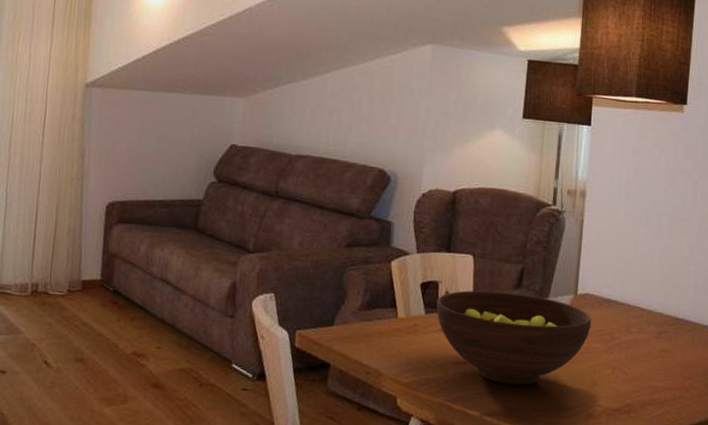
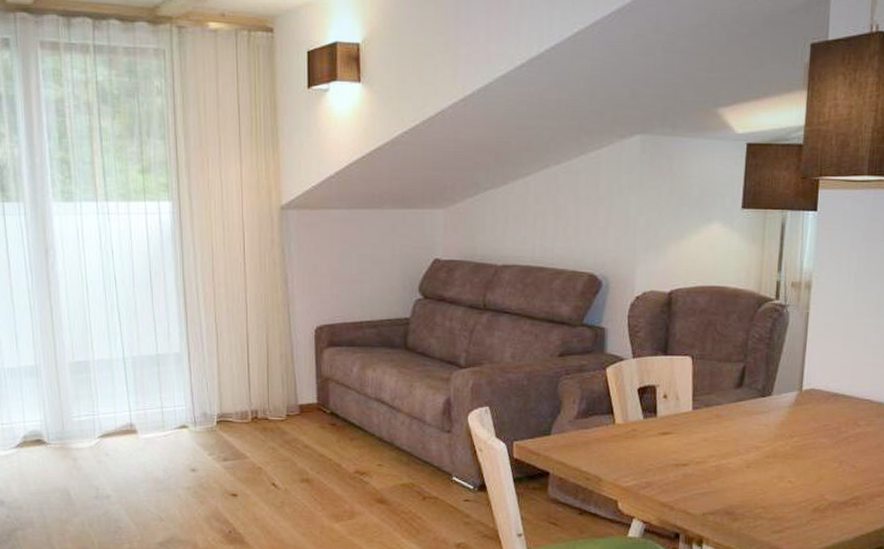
fruit bowl: present [436,290,592,386] -> none [655,392,818,484]

